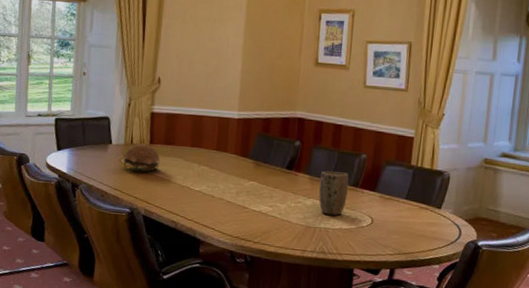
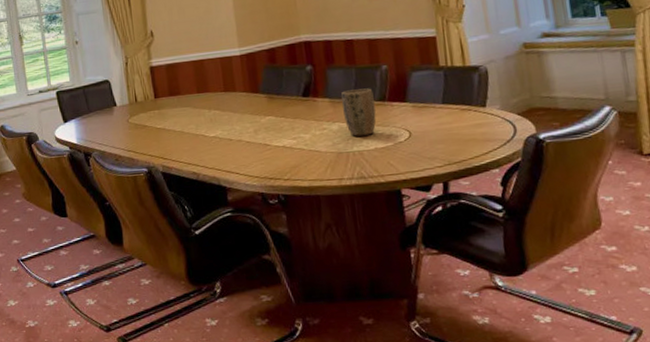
decorative bowl: present [123,143,160,171] -> none [131,99,169,129]

